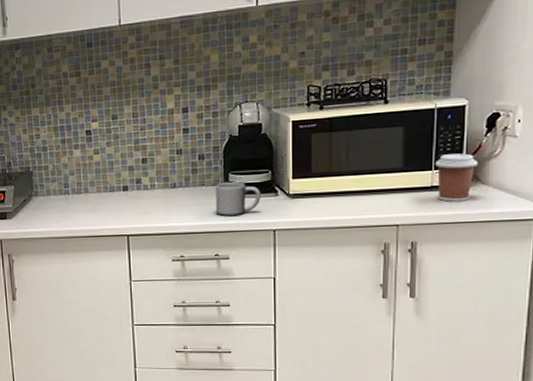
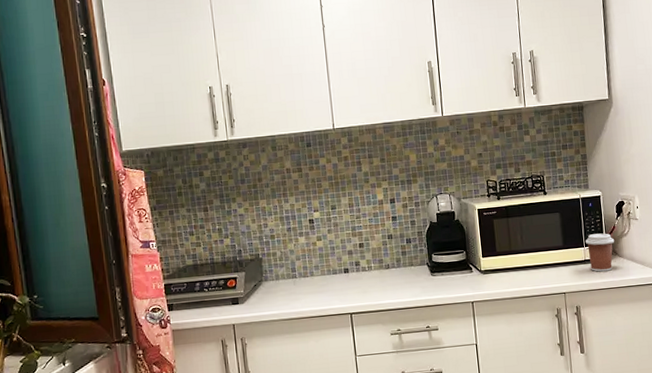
mug: present [216,182,261,217] -> none [422,261,460,292]

